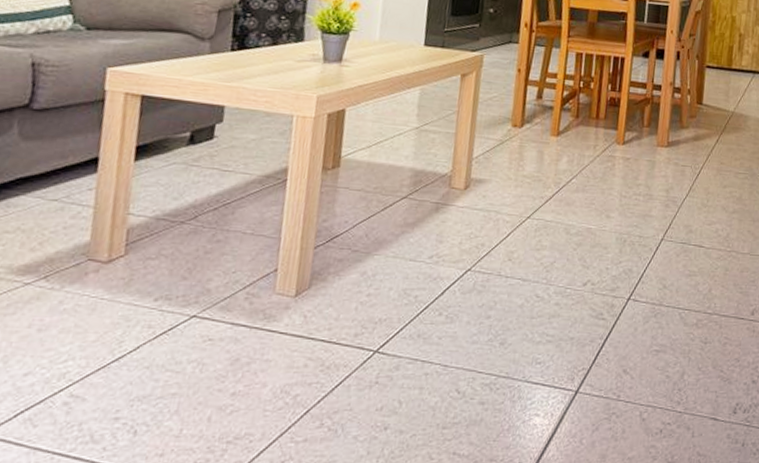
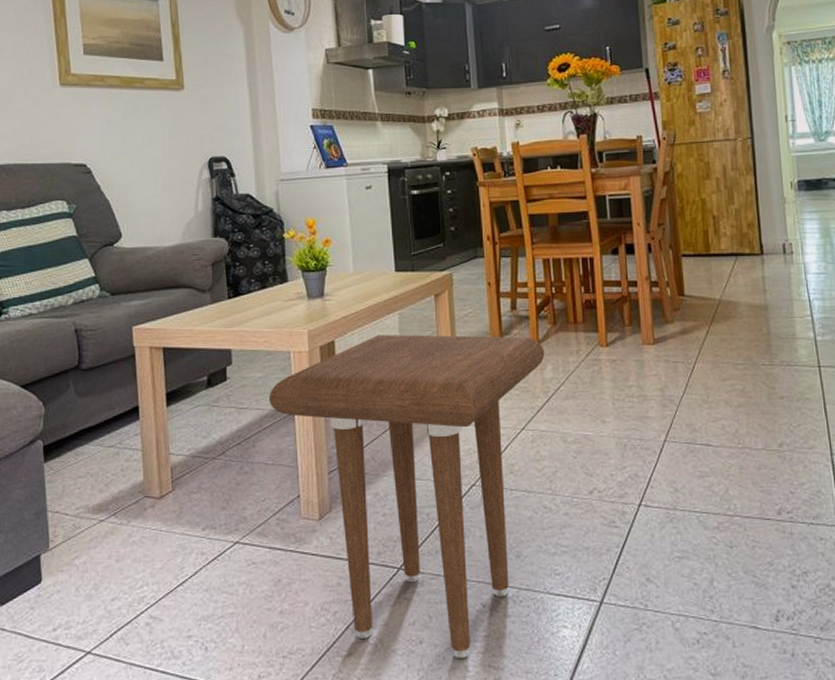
side table: none [259,107,563,445] -> present [269,334,545,658]

